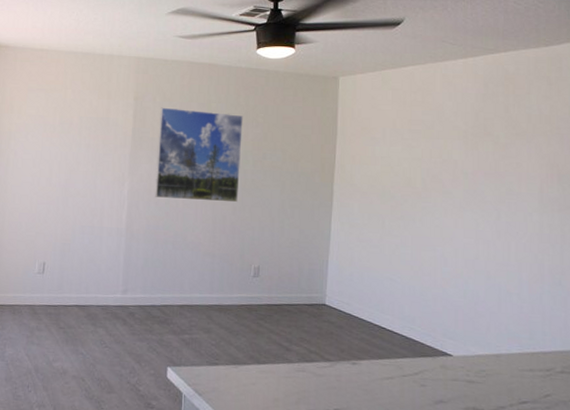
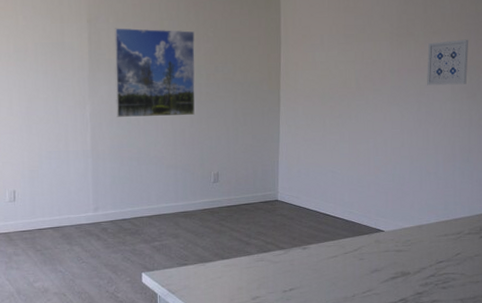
wall art: none [508,144,561,195] -> present [427,39,469,86]

